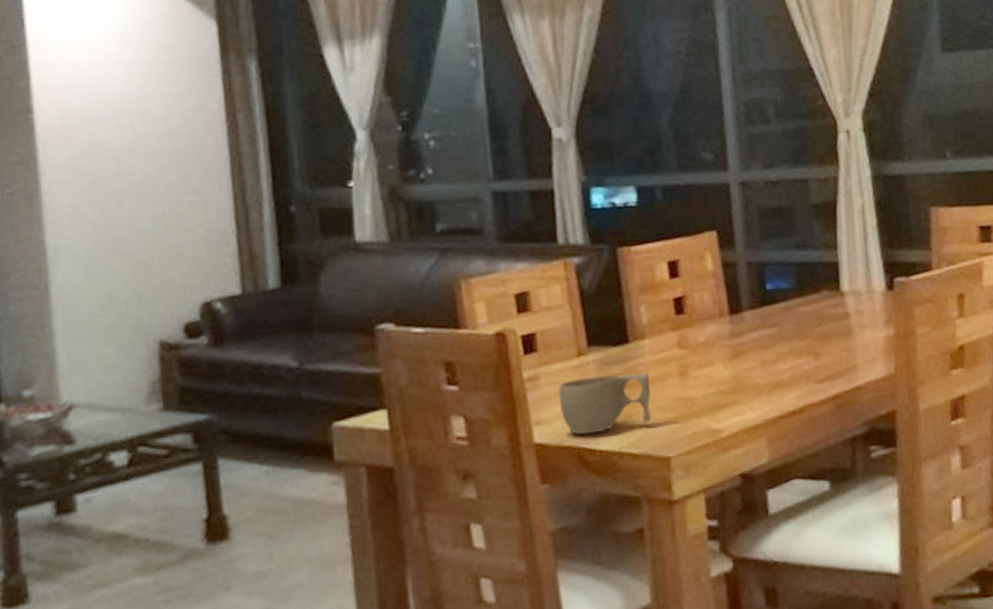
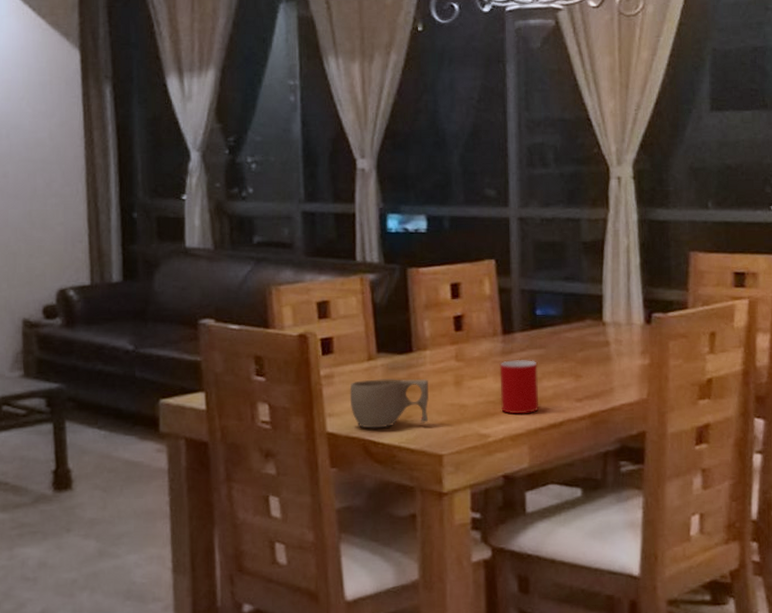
cup: none [728,340,775,404] -> present [499,360,538,415]

